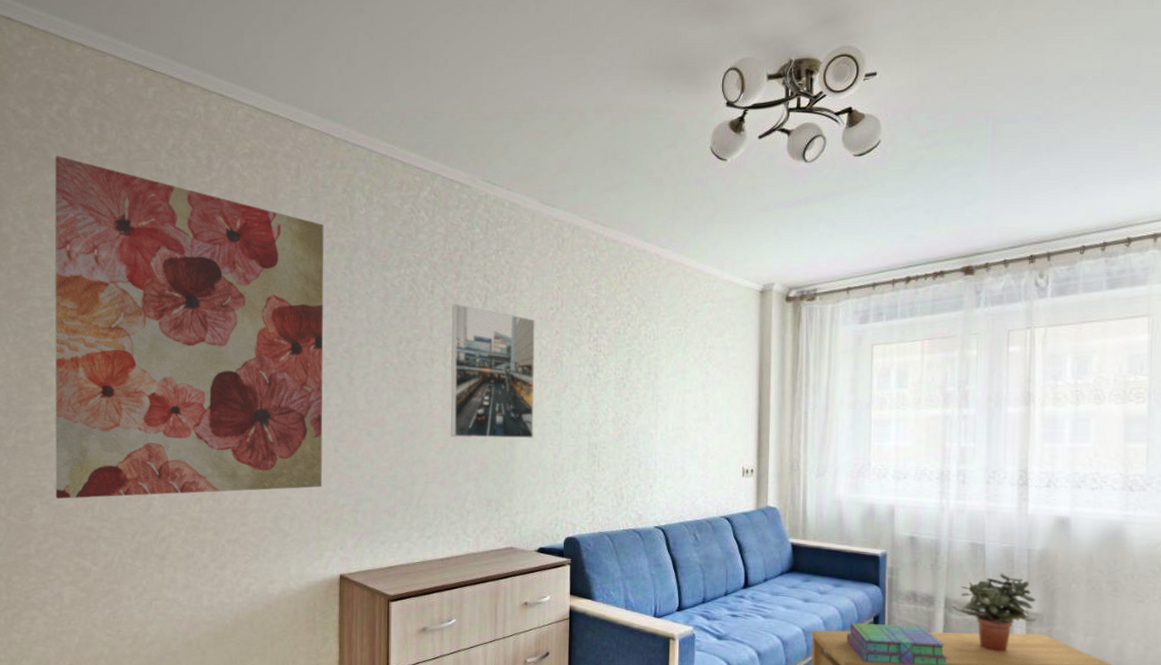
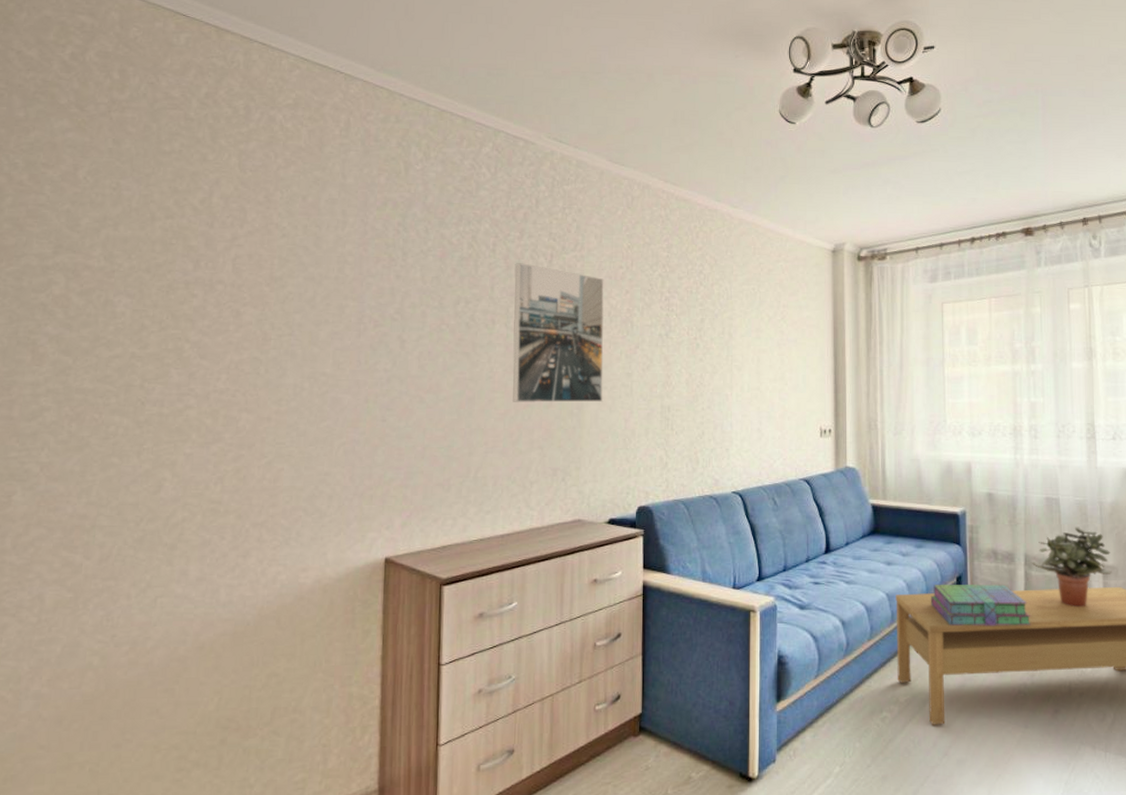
wall art: present [54,156,324,499] -> none [42,101,376,483]

